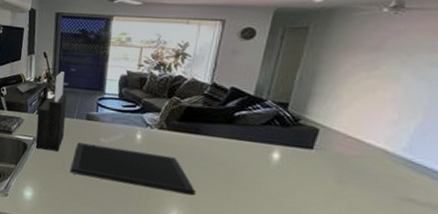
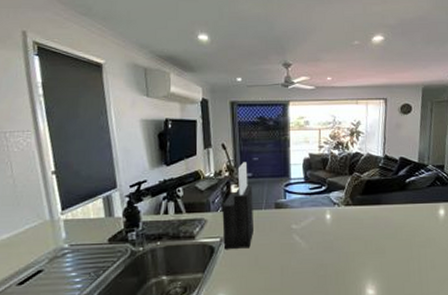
cutting board: present [70,142,196,196] -> none [264,230,385,269]

